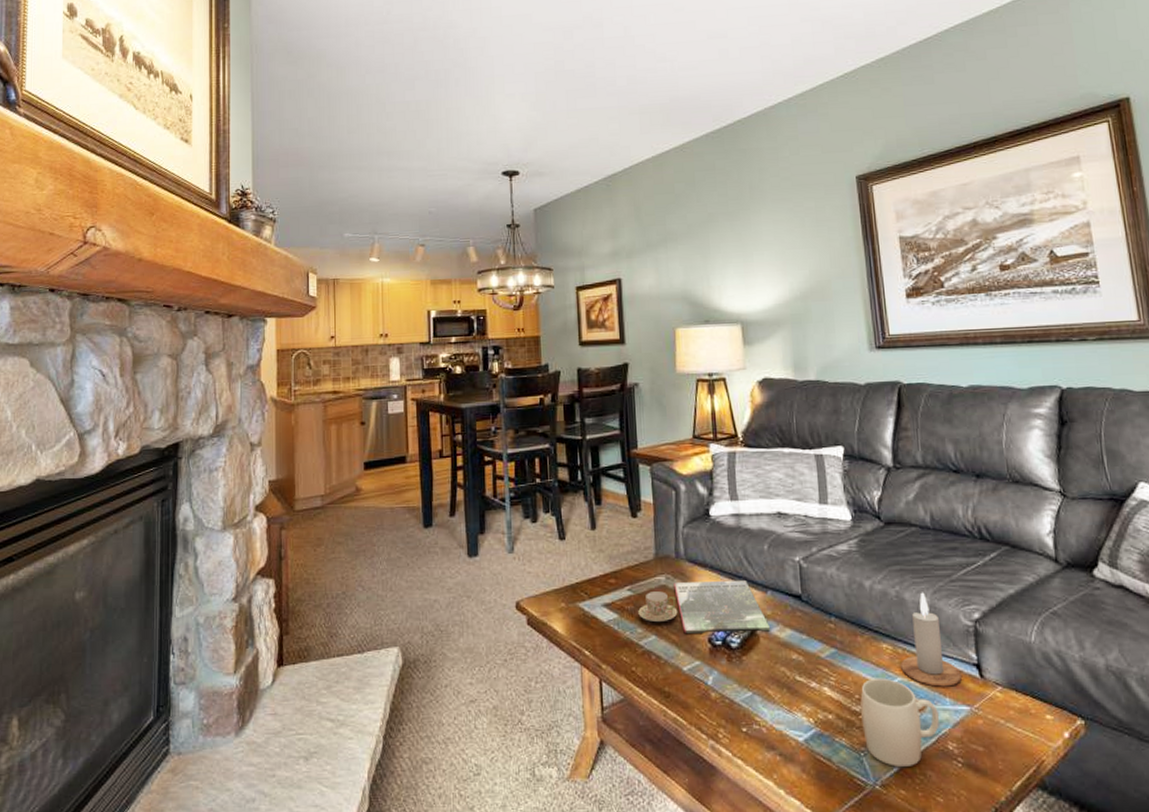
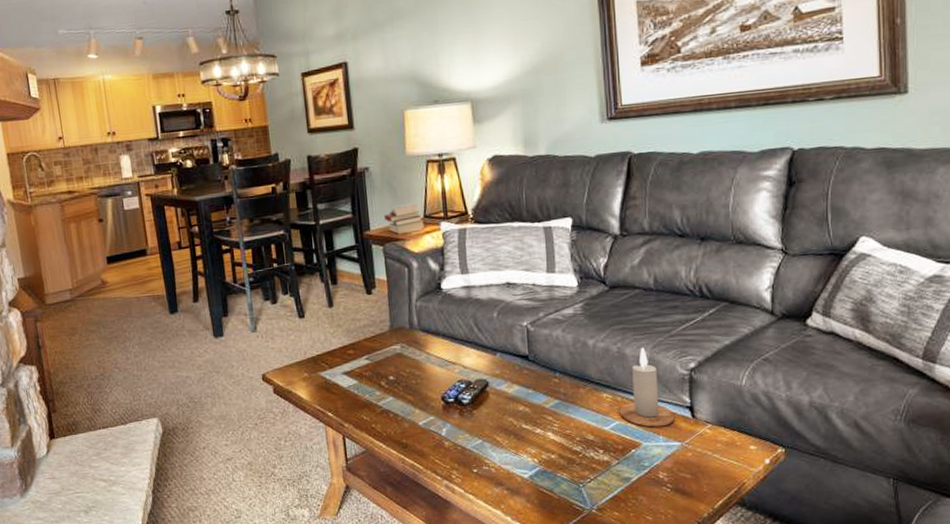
teacup: present [638,591,678,623] -> none [376,359,413,386]
books: none [652,421,694,455] -> present [383,202,426,235]
magazine: present [674,581,771,634] -> none [408,345,500,394]
mug: present [860,677,939,767] -> none [581,422,652,494]

